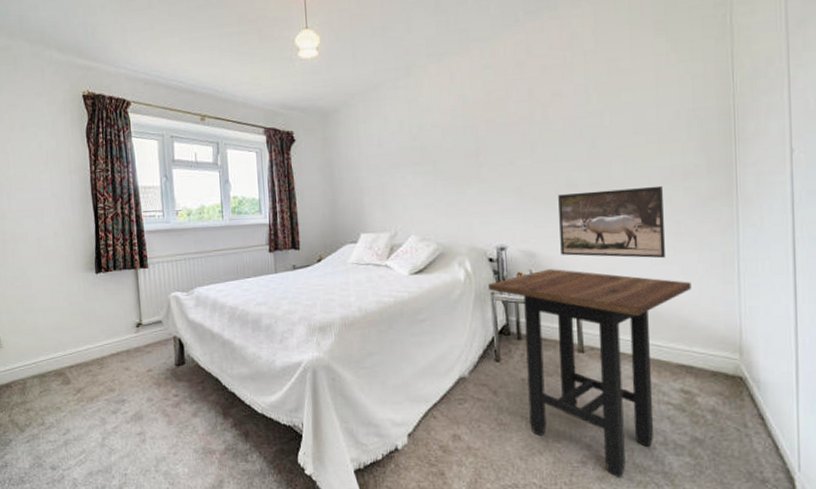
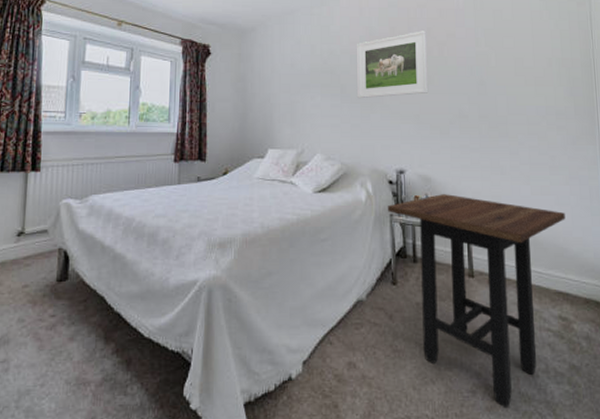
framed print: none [449,92,531,175] -> present [357,31,429,99]
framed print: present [558,185,665,259] -> none [452,123,543,189]

